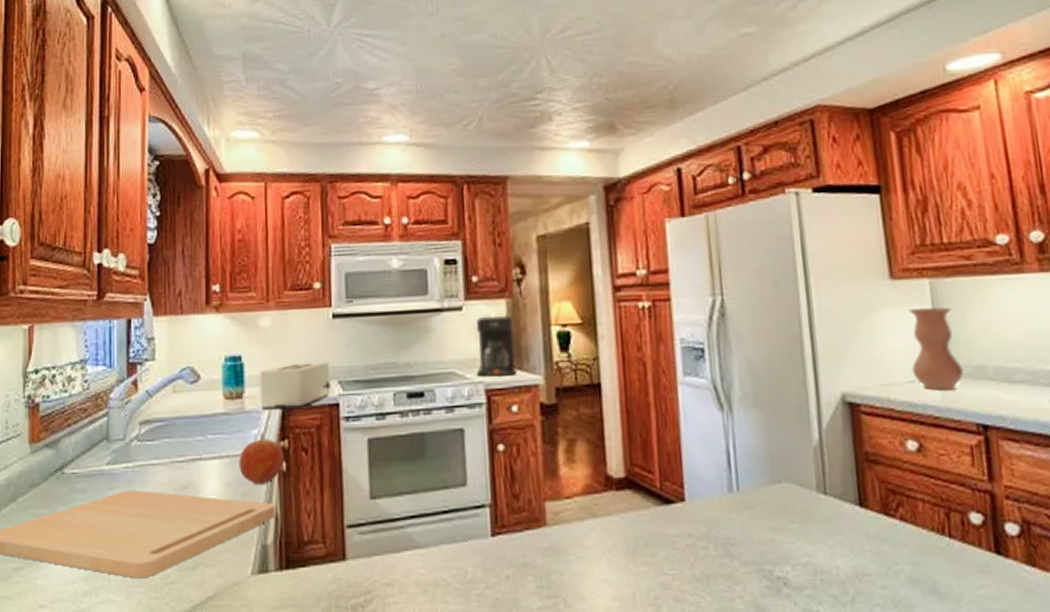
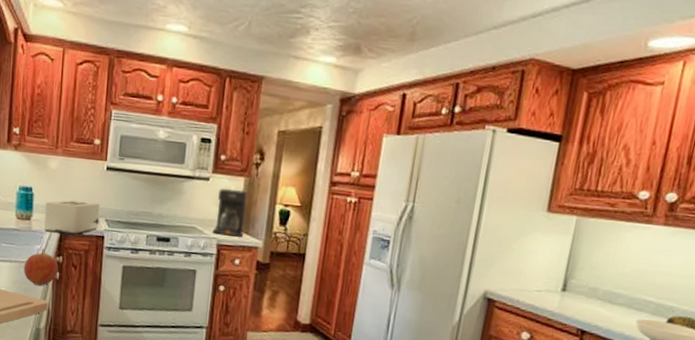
vase: present [908,307,964,391] -> none [542,237,587,302]

